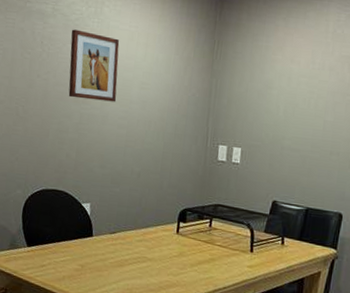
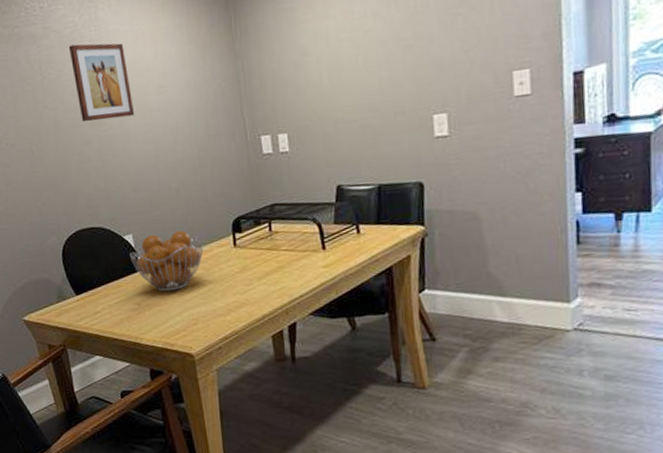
fruit basket: none [84,207,151,261] -> present [130,230,204,292]

